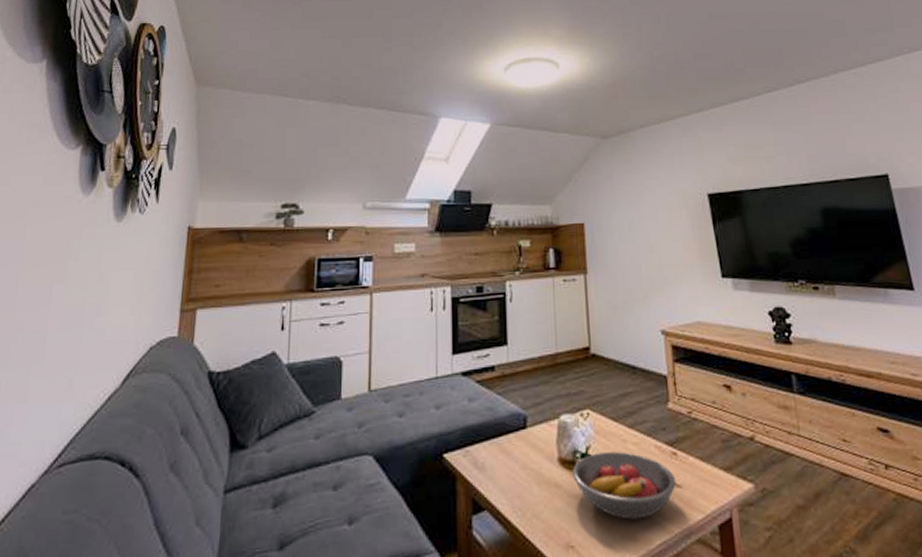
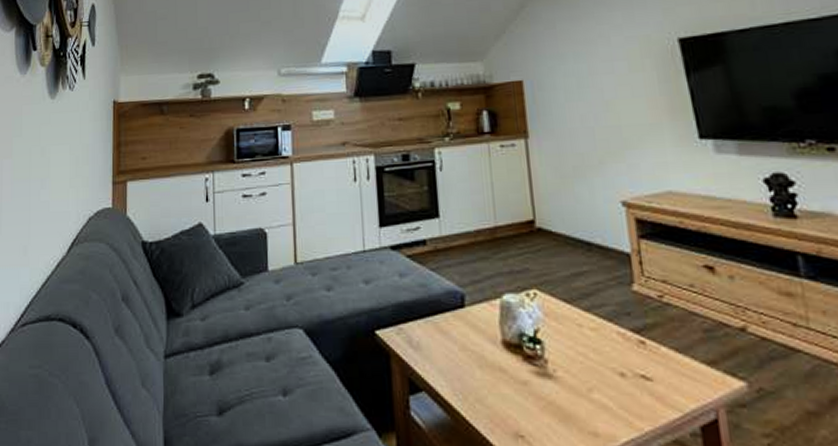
fruit bowl: present [572,452,676,520] -> none [519,337,646,413]

